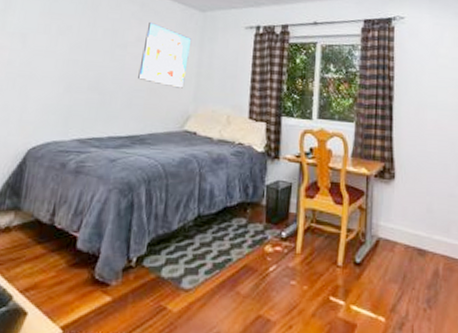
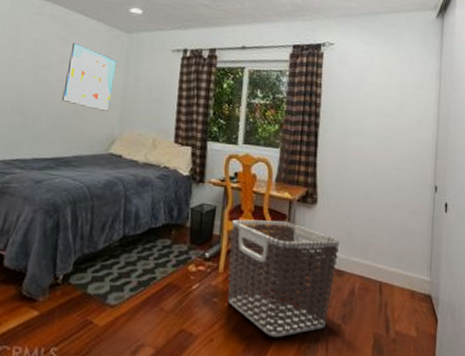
clothes hamper: none [305,196,421,324] -> present [227,219,340,338]

